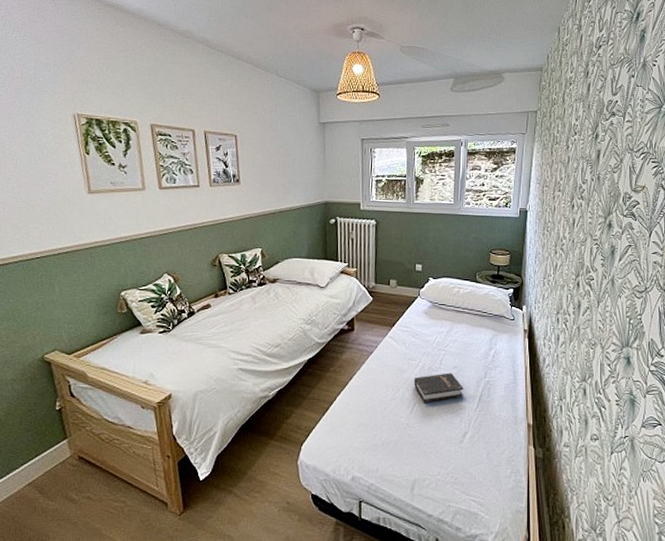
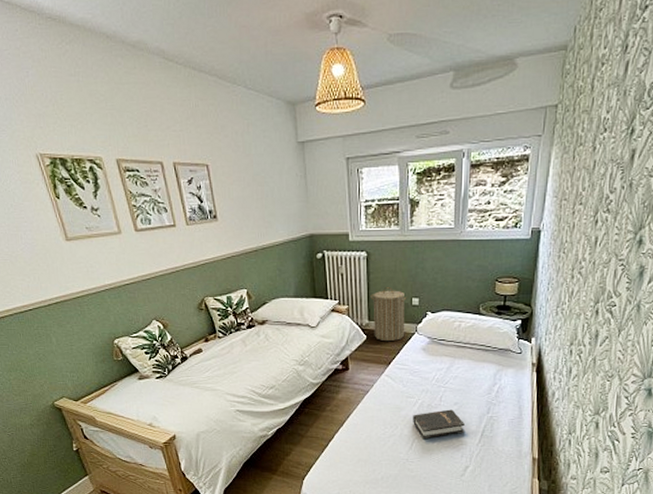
laundry hamper: none [377,253,412,304] -> present [370,287,408,342]

